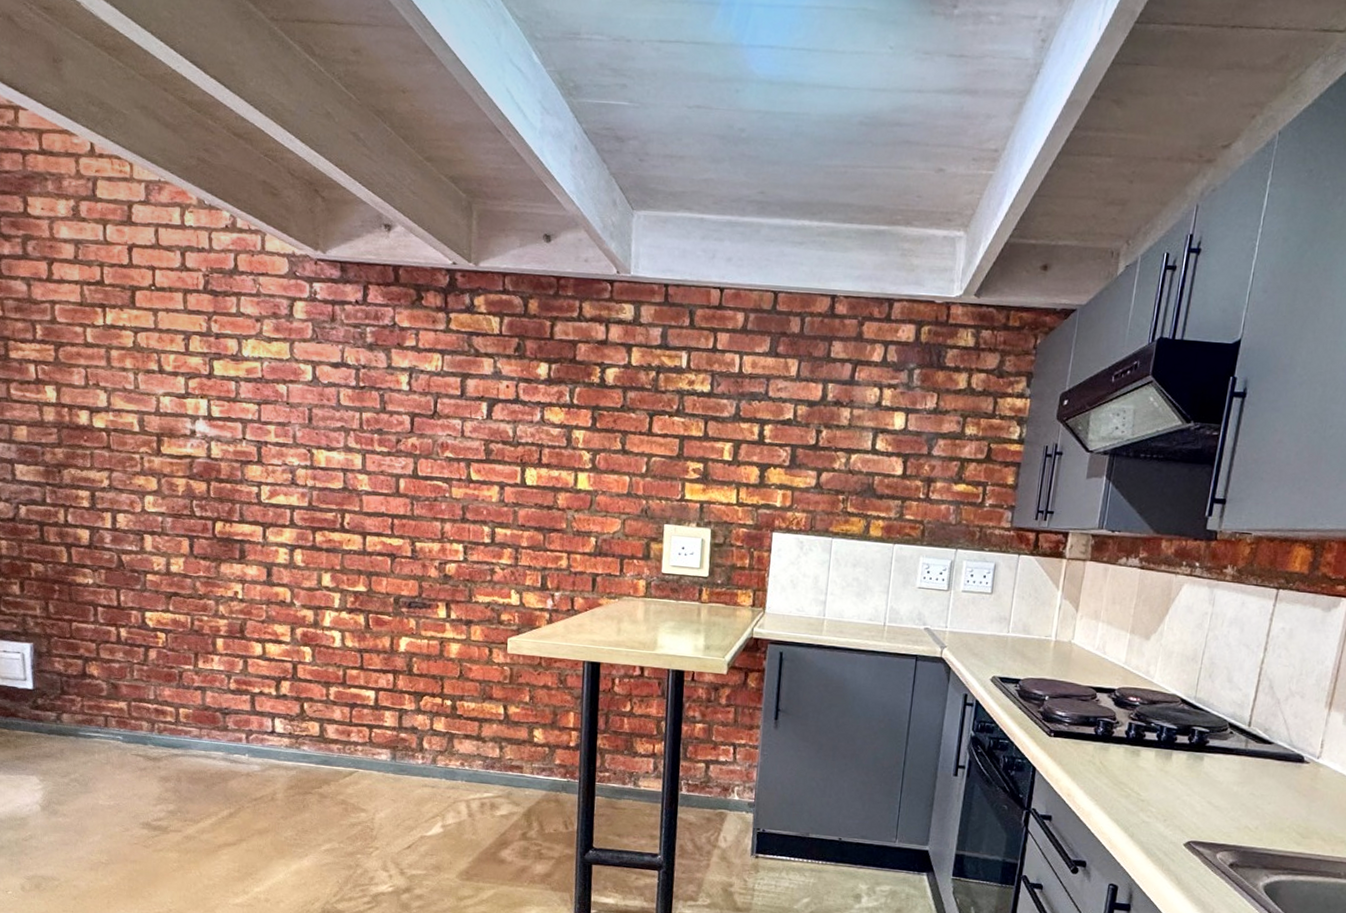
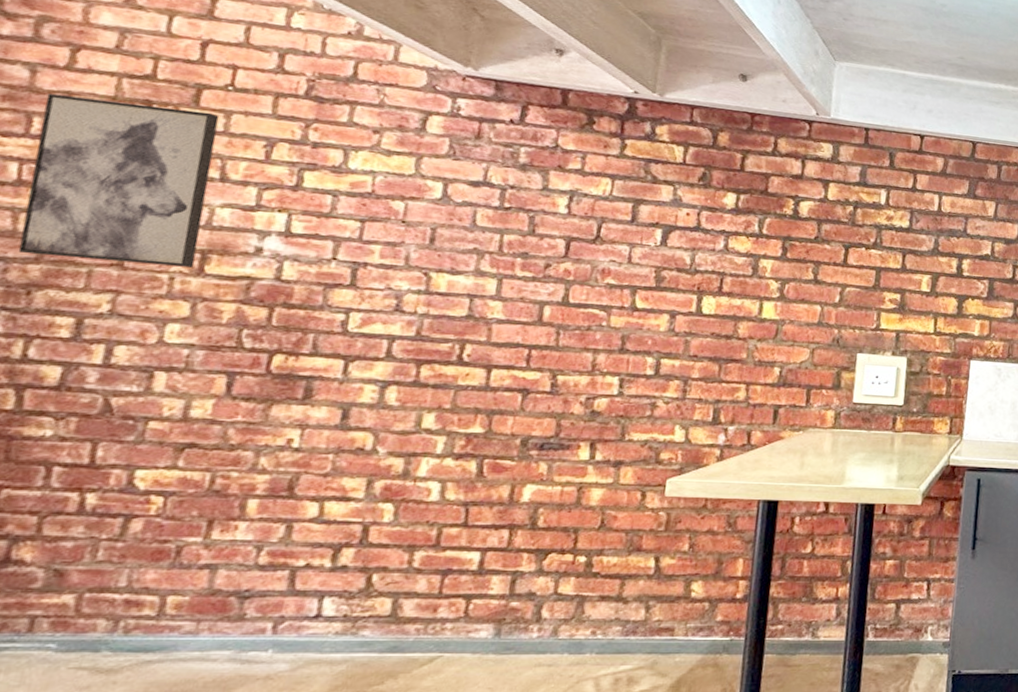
wall art: none [41,303,154,449] -> present [18,92,220,268]

